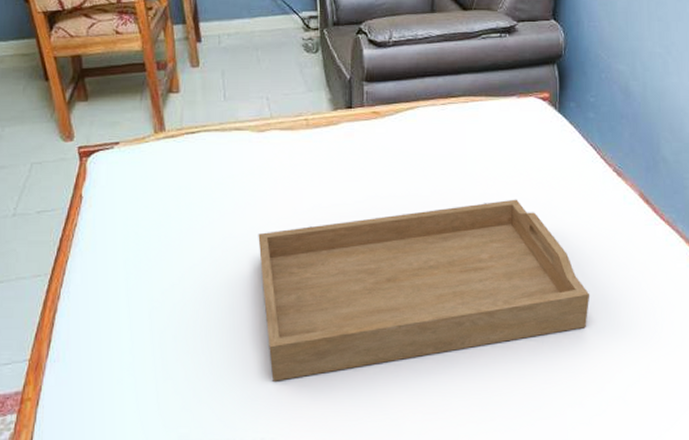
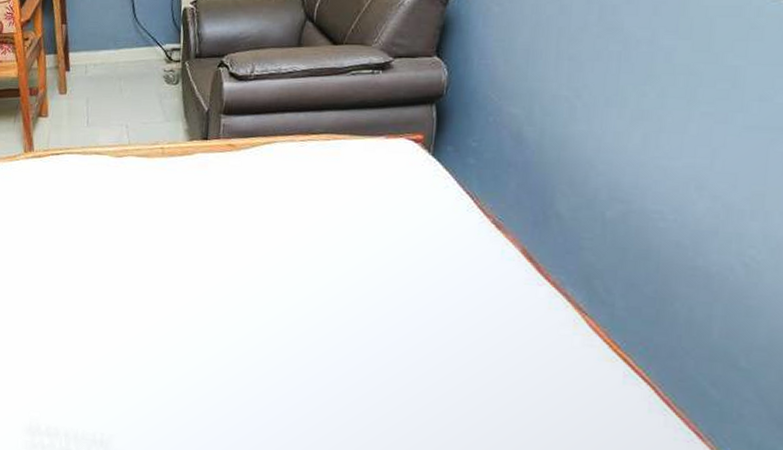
serving tray: present [258,199,590,381] -> none [109,242,450,386]

